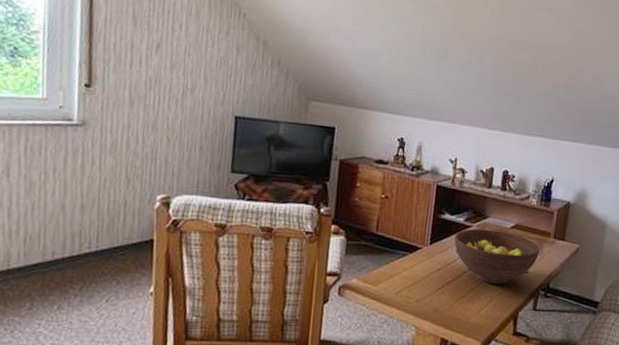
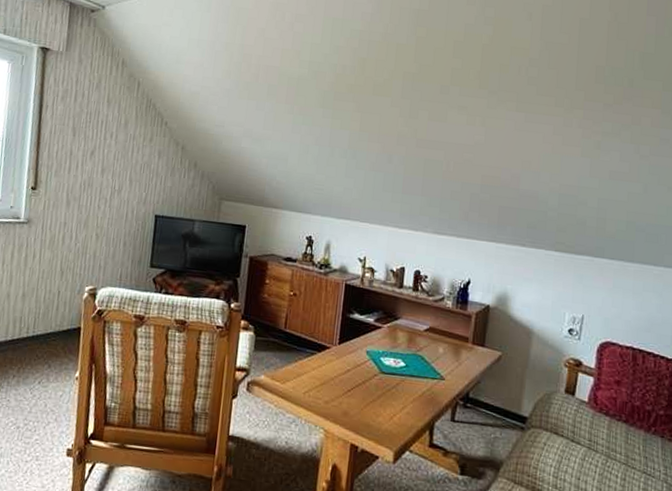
fruit bowl: present [454,228,540,285] -> none [364,330,457,391]

